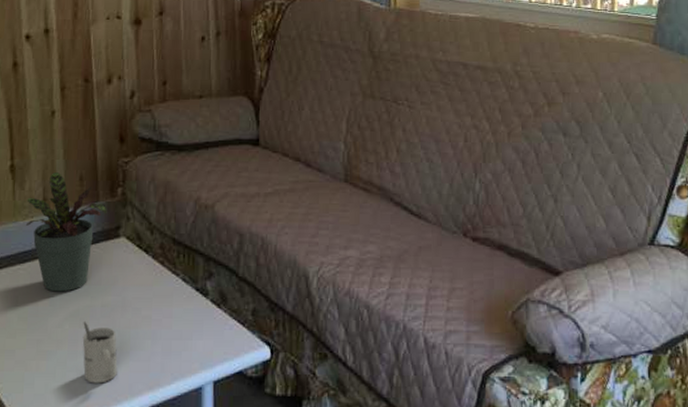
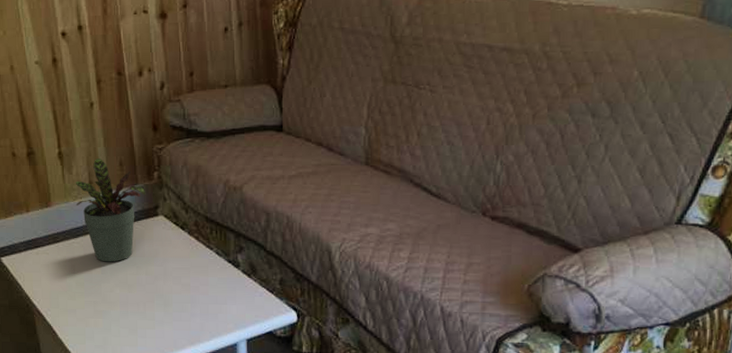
mug: present [82,321,118,384] -> none [131,286,163,338]

